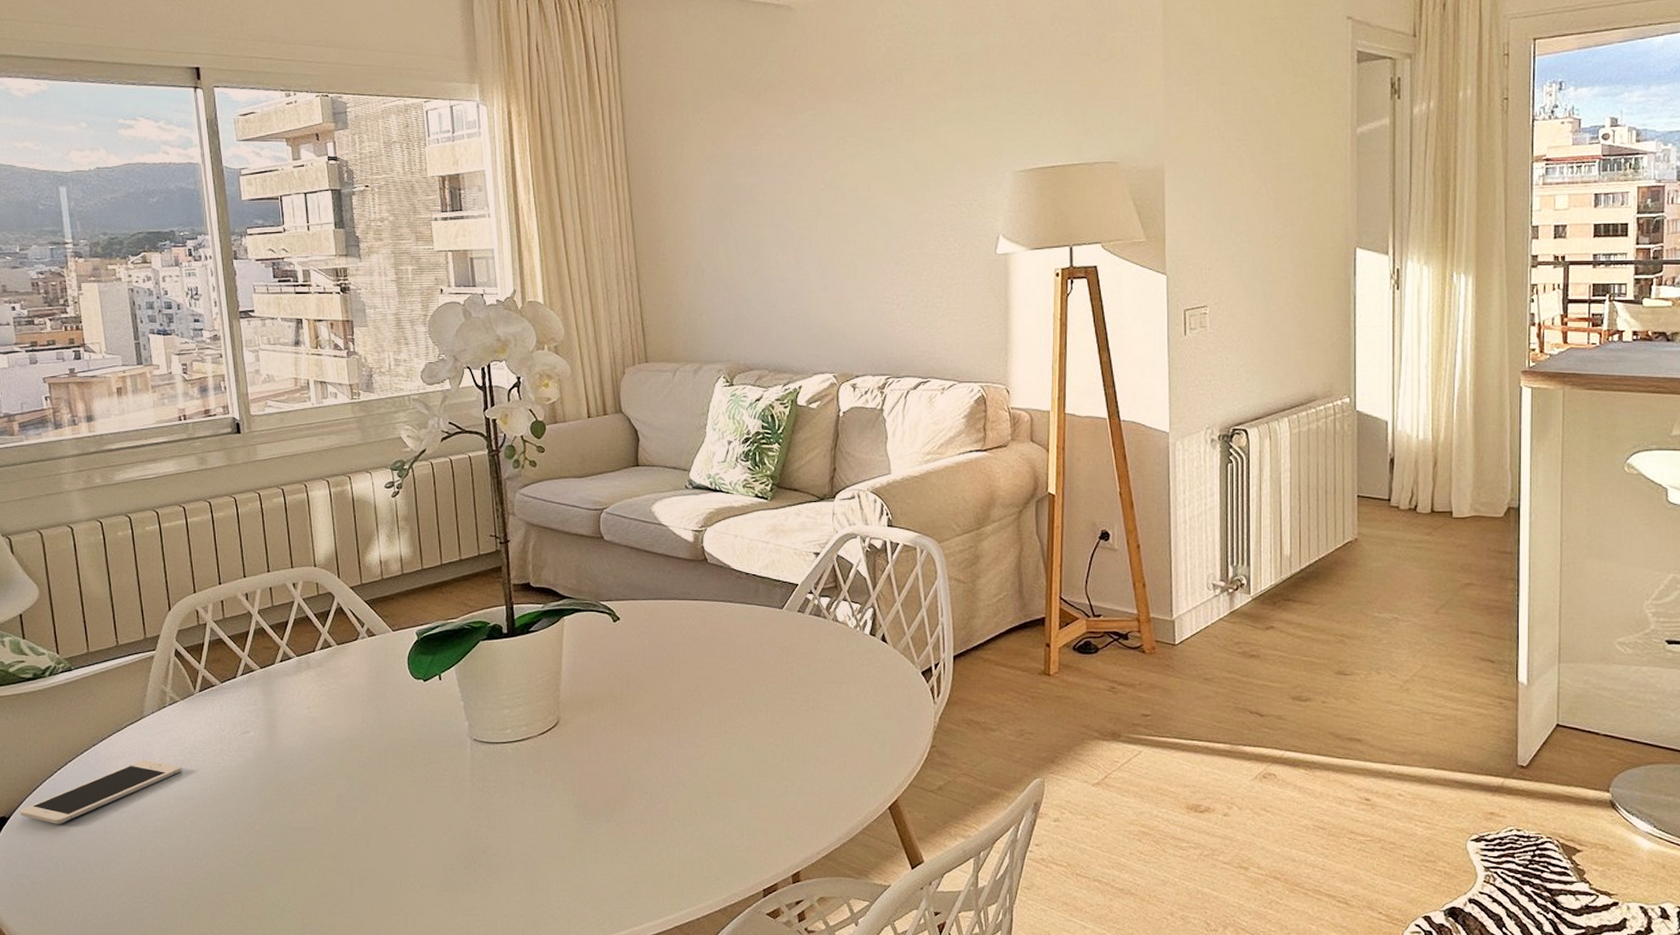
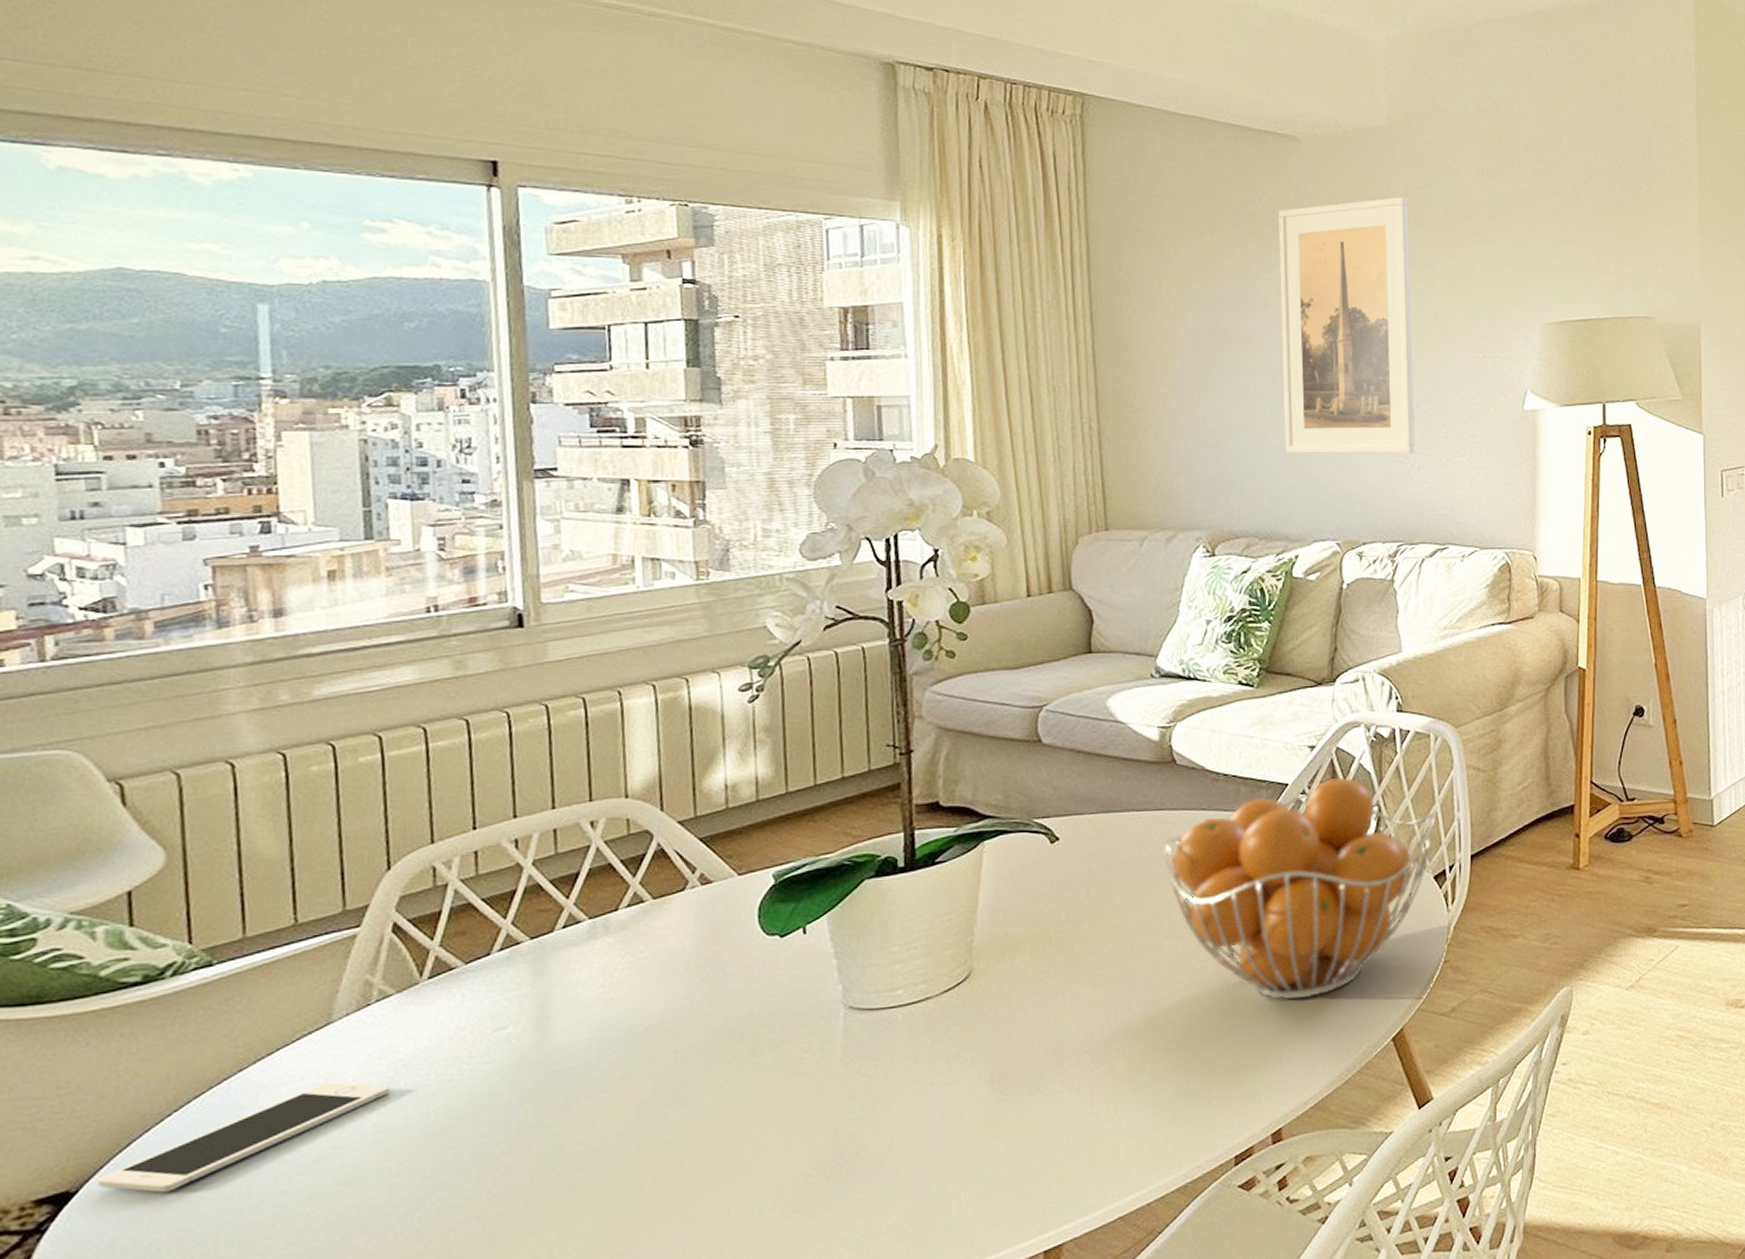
fruit basket: none [700,582,923,766] -> present [1164,778,1436,1001]
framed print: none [777,56,900,296] -> present [1278,196,1415,454]

